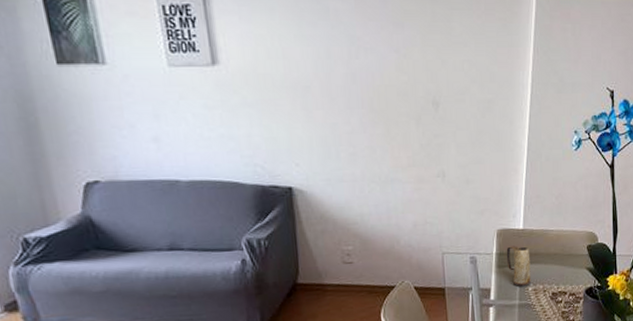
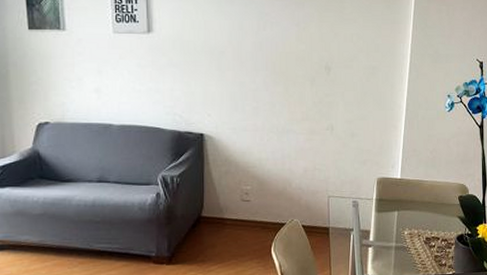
mug: present [506,246,531,286] -> none [385,193,407,230]

